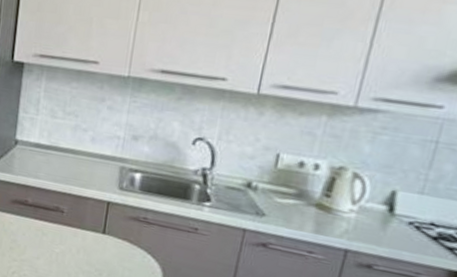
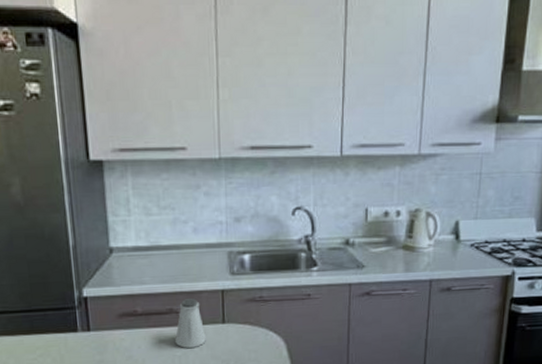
saltshaker: none [55,201,85,250] -> present [174,298,206,349]

